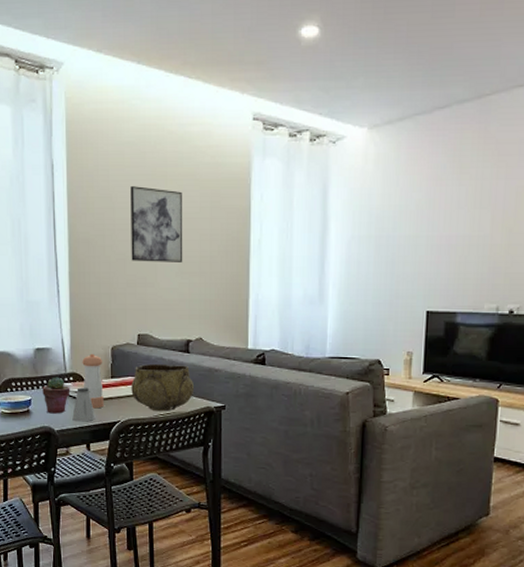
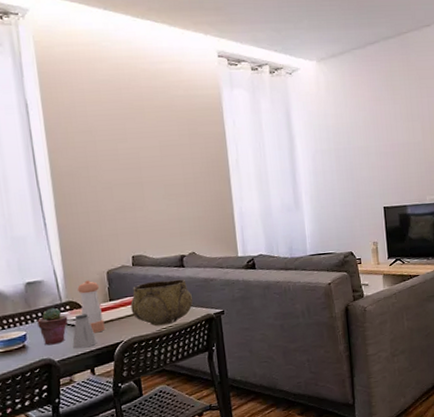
wall art: present [130,186,183,262] -> none [109,119,169,189]

